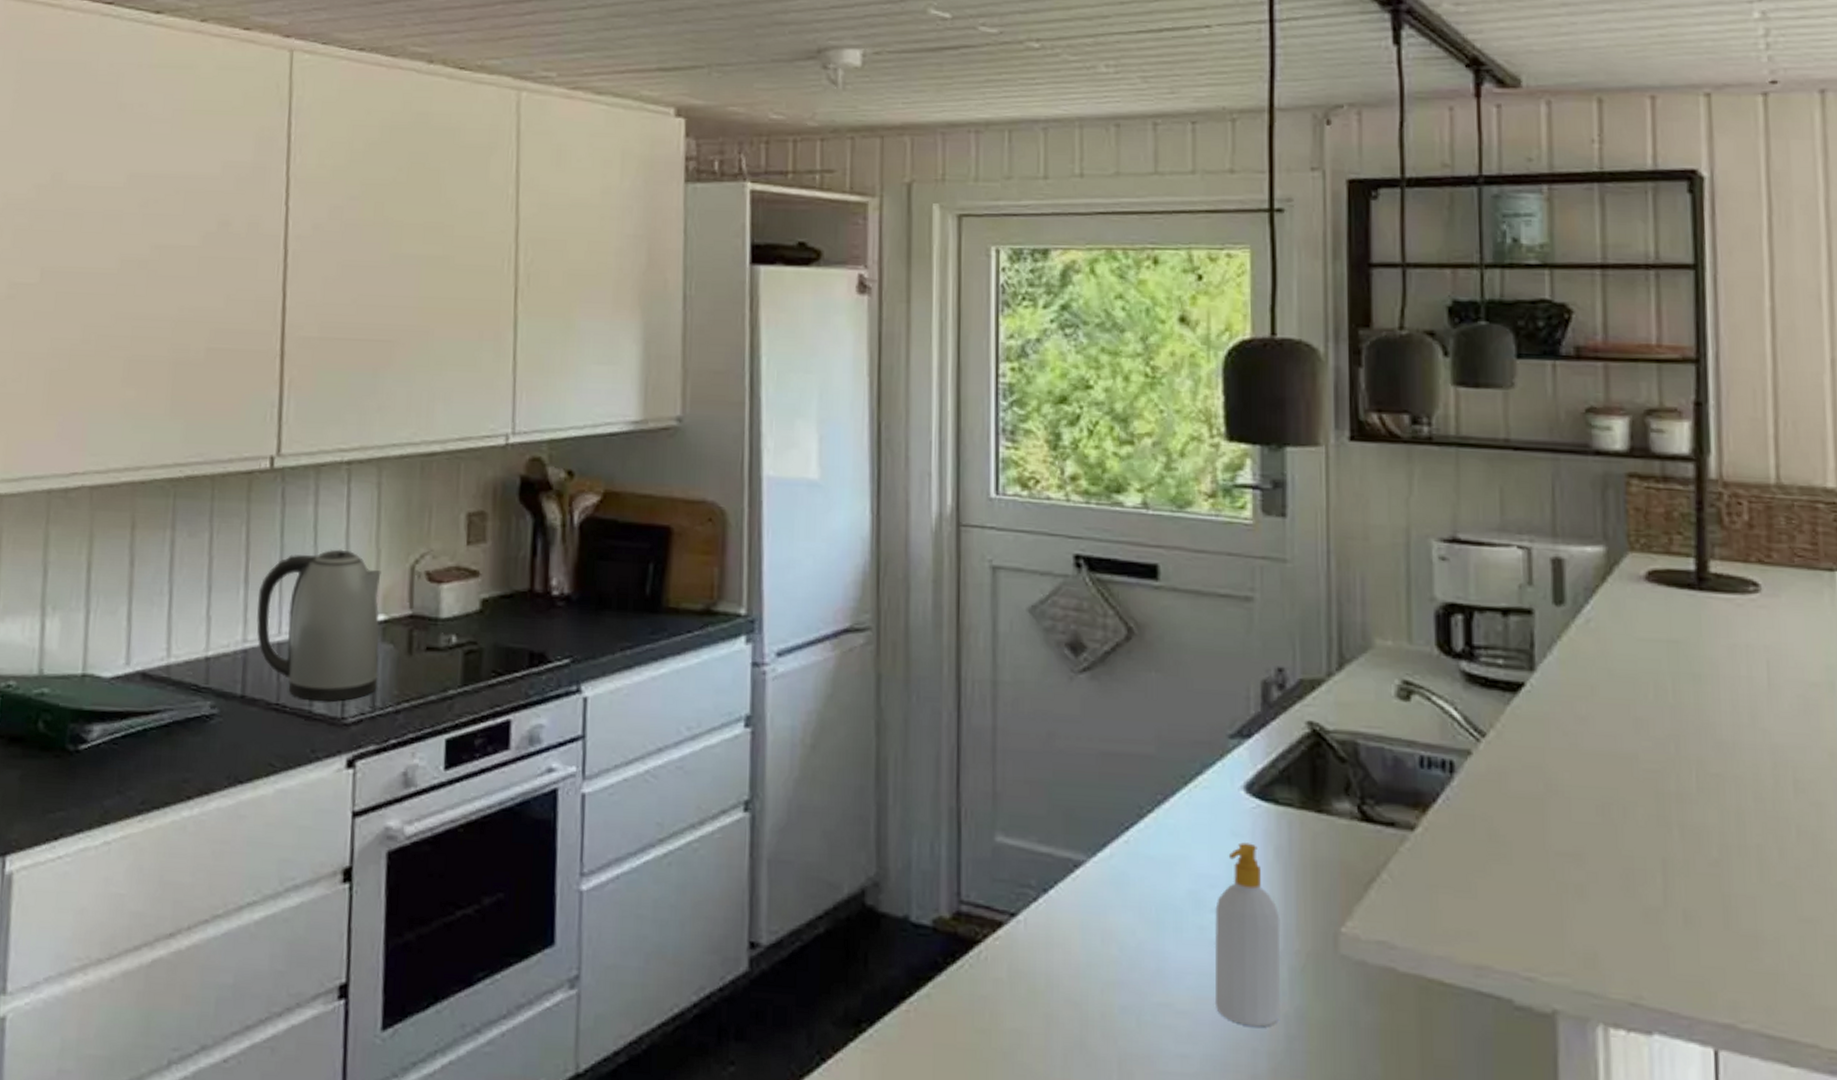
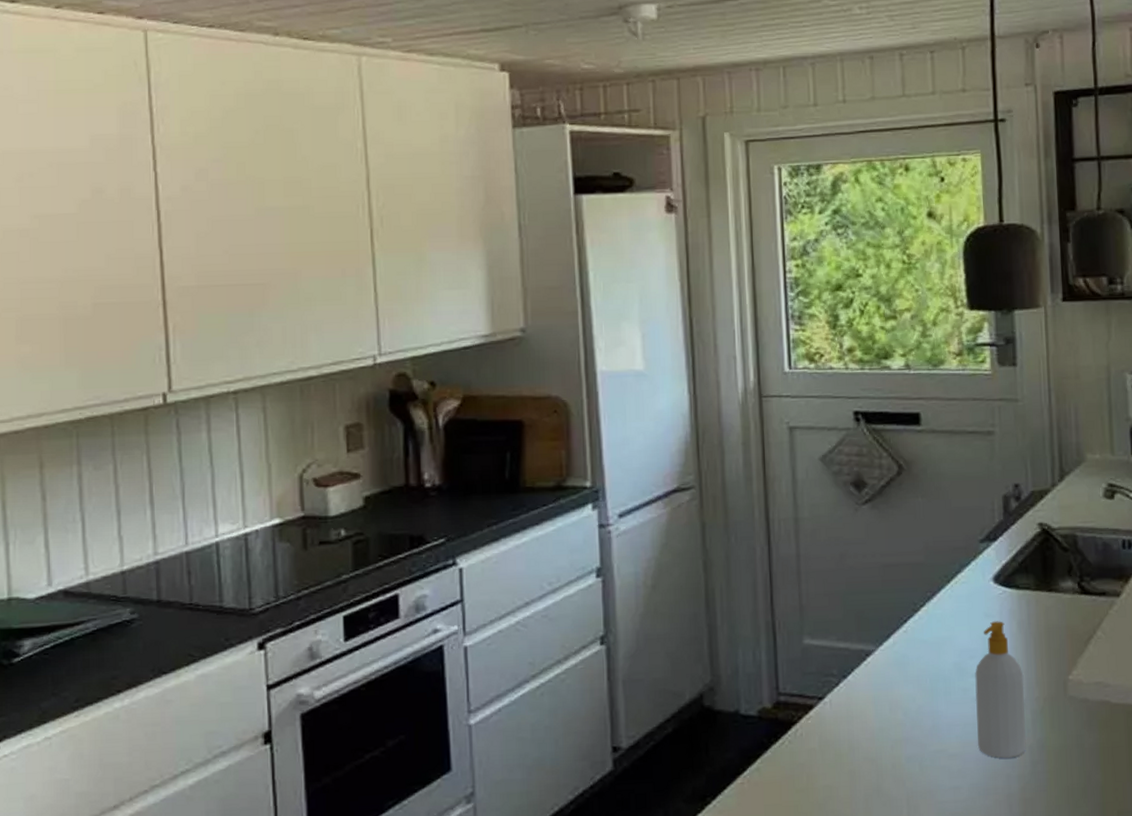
kettle: present [256,549,381,702] -> none [163,467,279,598]

